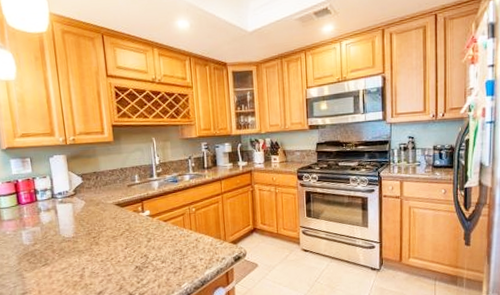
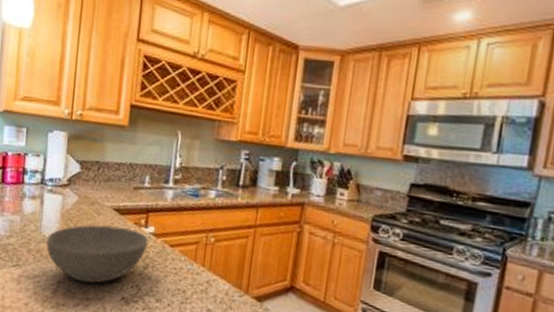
bowl: none [66,216,148,264] -> present [46,225,149,284]

